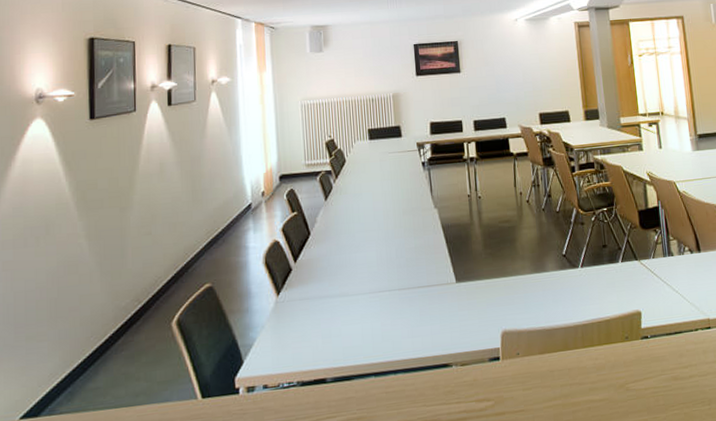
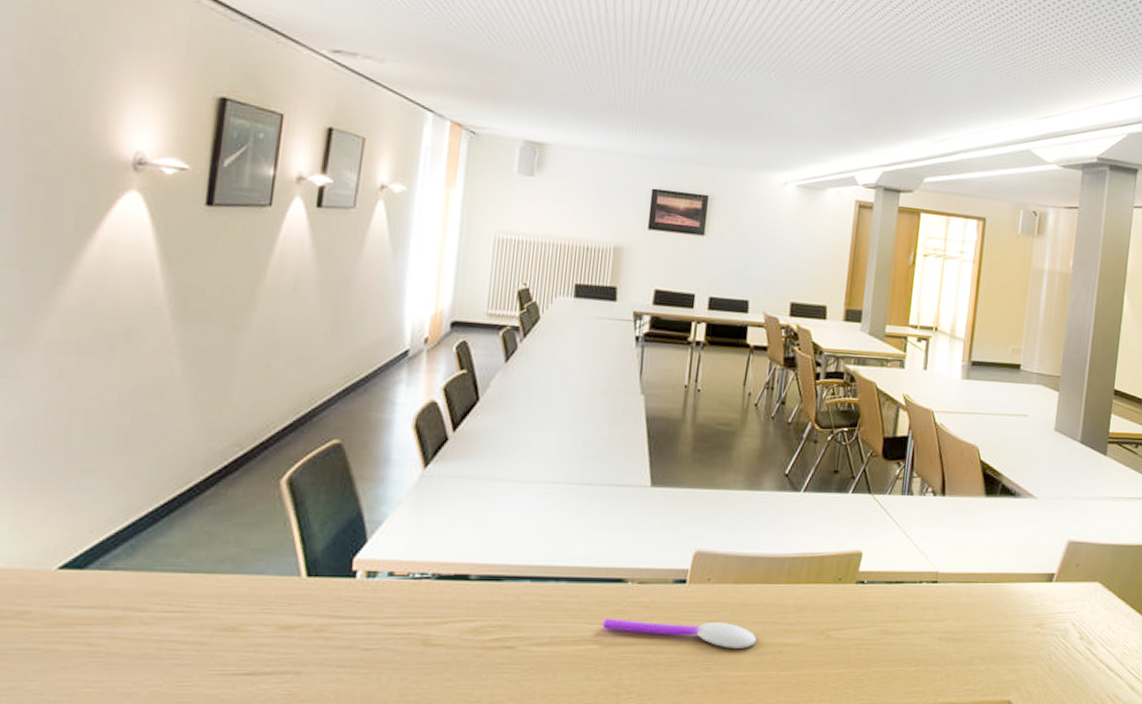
spoon: none [438,389,568,412] -> present [602,619,757,648]

